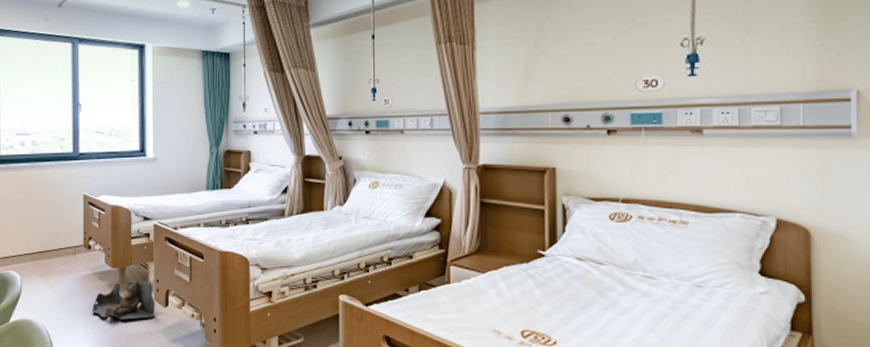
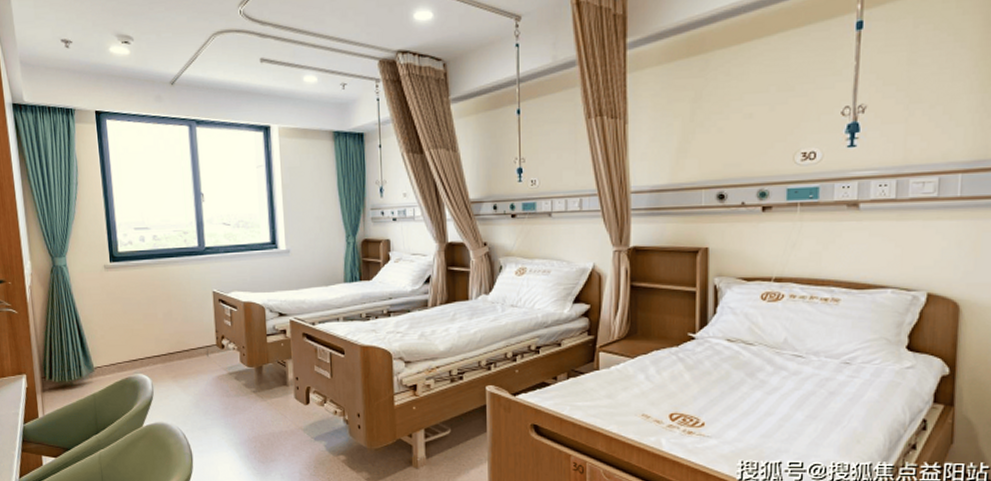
bag: present [91,280,155,320] -> none [229,379,296,419]

